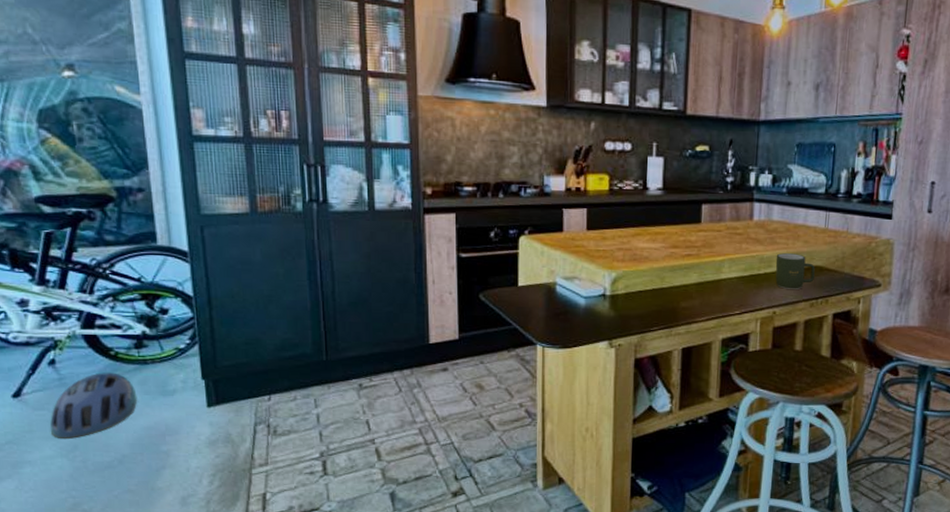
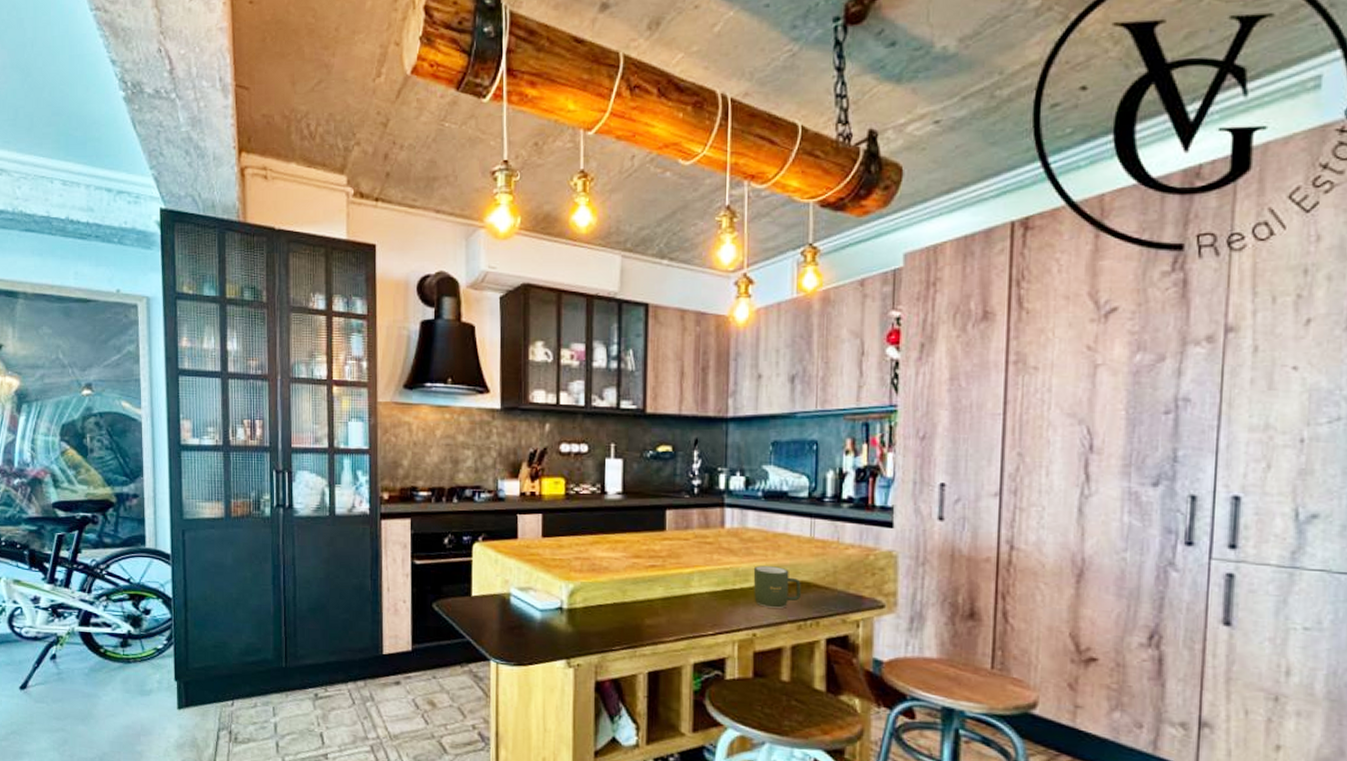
bicycle helmet: present [50,372,138,438] -> none [48,669,119,733]

